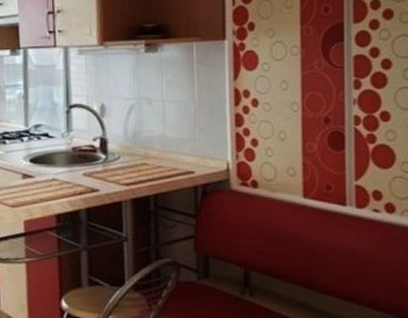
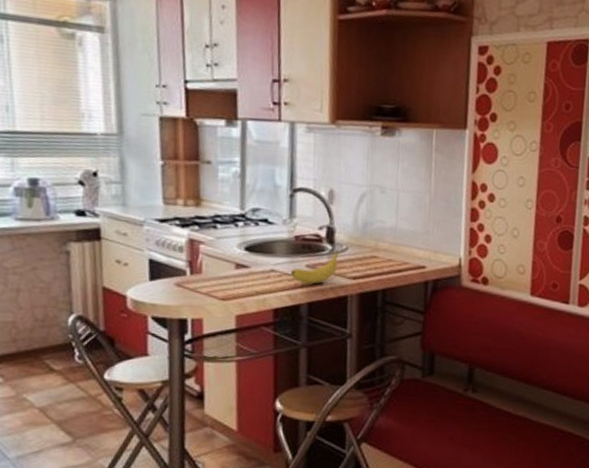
fruit: none [70,159,112,191] -> present [291,250,339,284]

